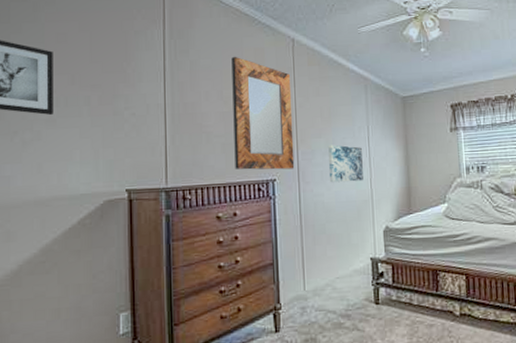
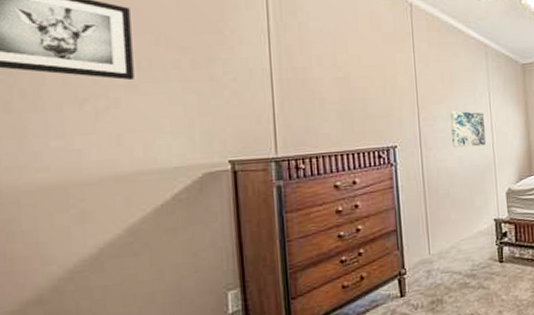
home mirror: present [231,56,295,170] -> none [345,19,416,137]

